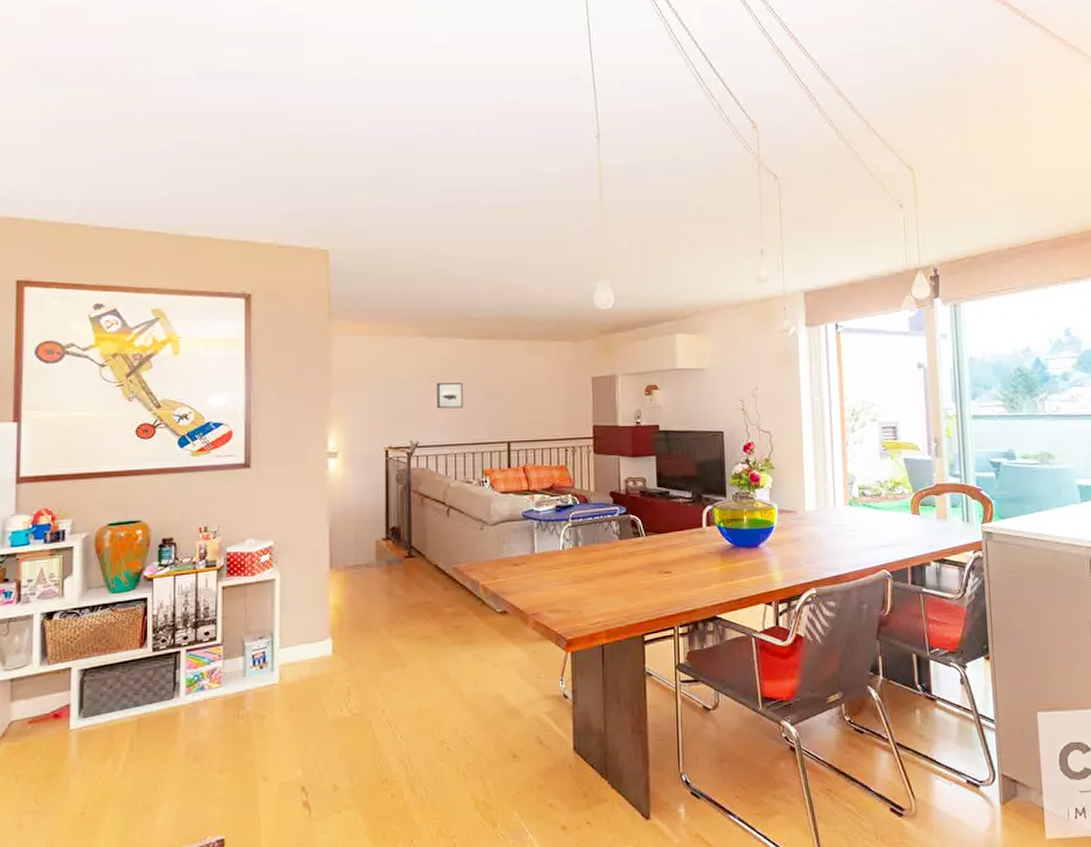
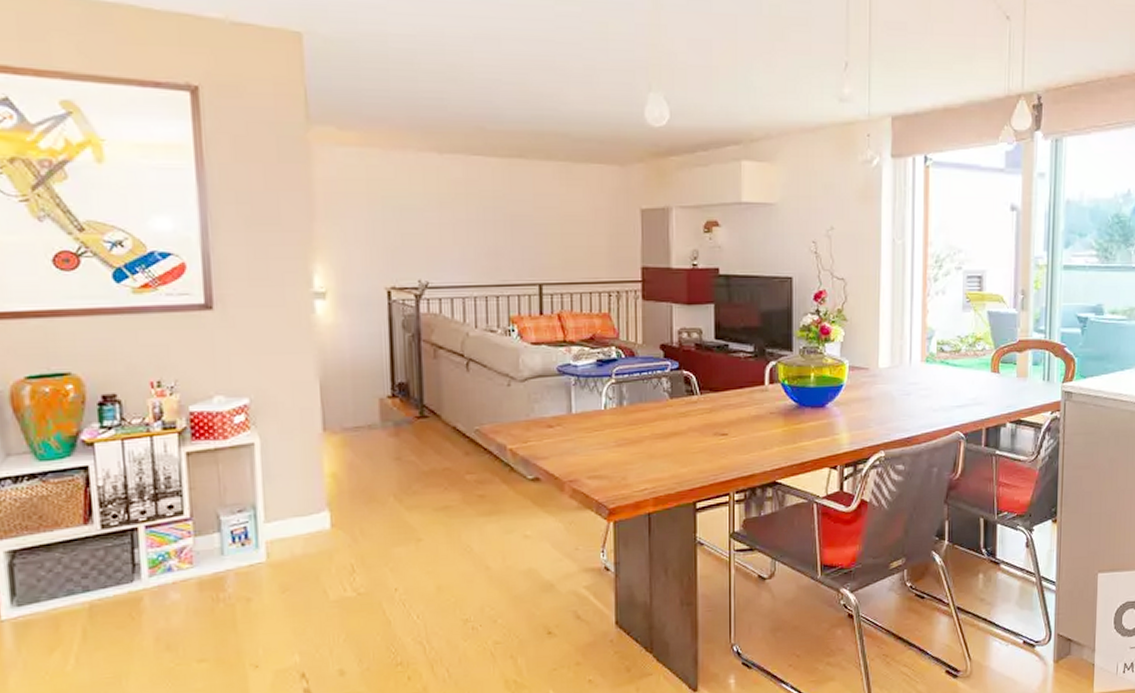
wall art: present [437,382,463,409] -> none [450,209,484,243]

